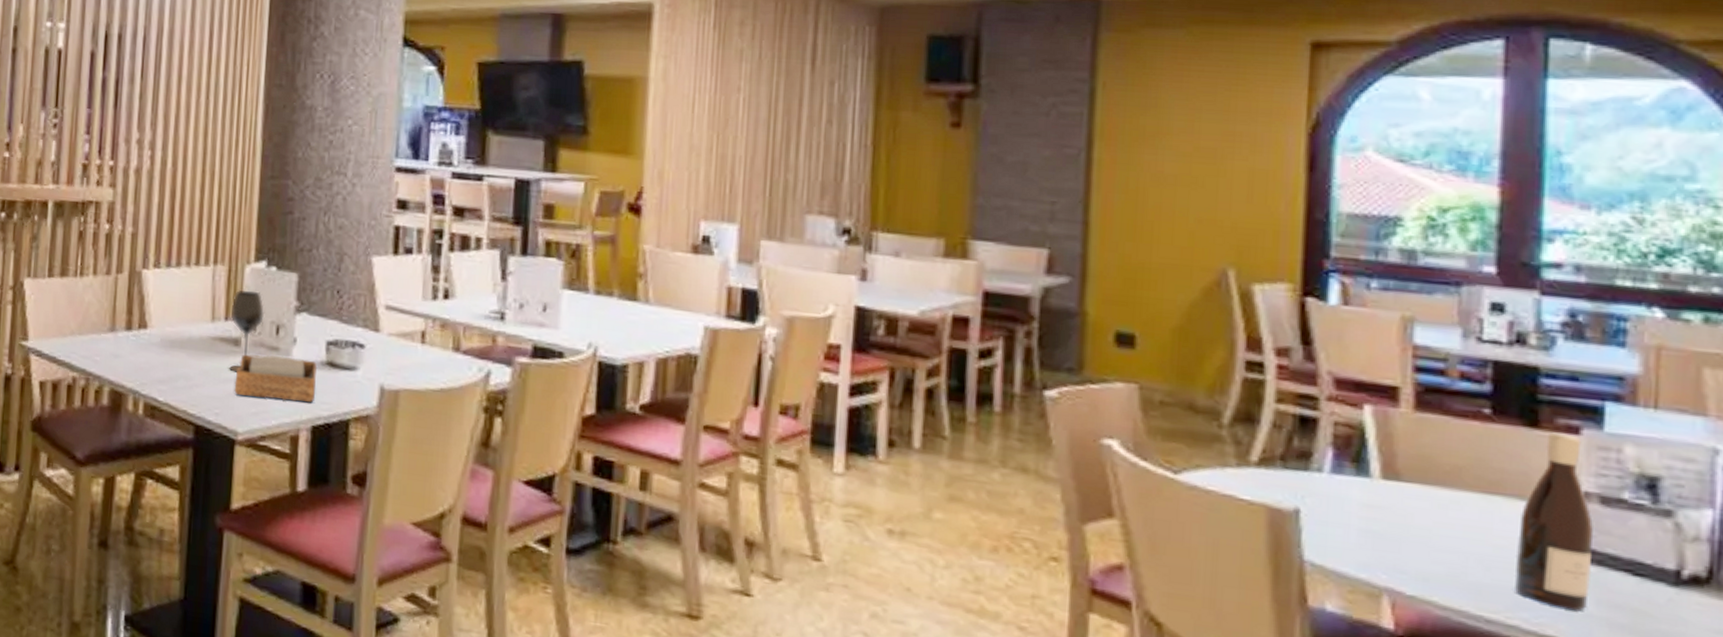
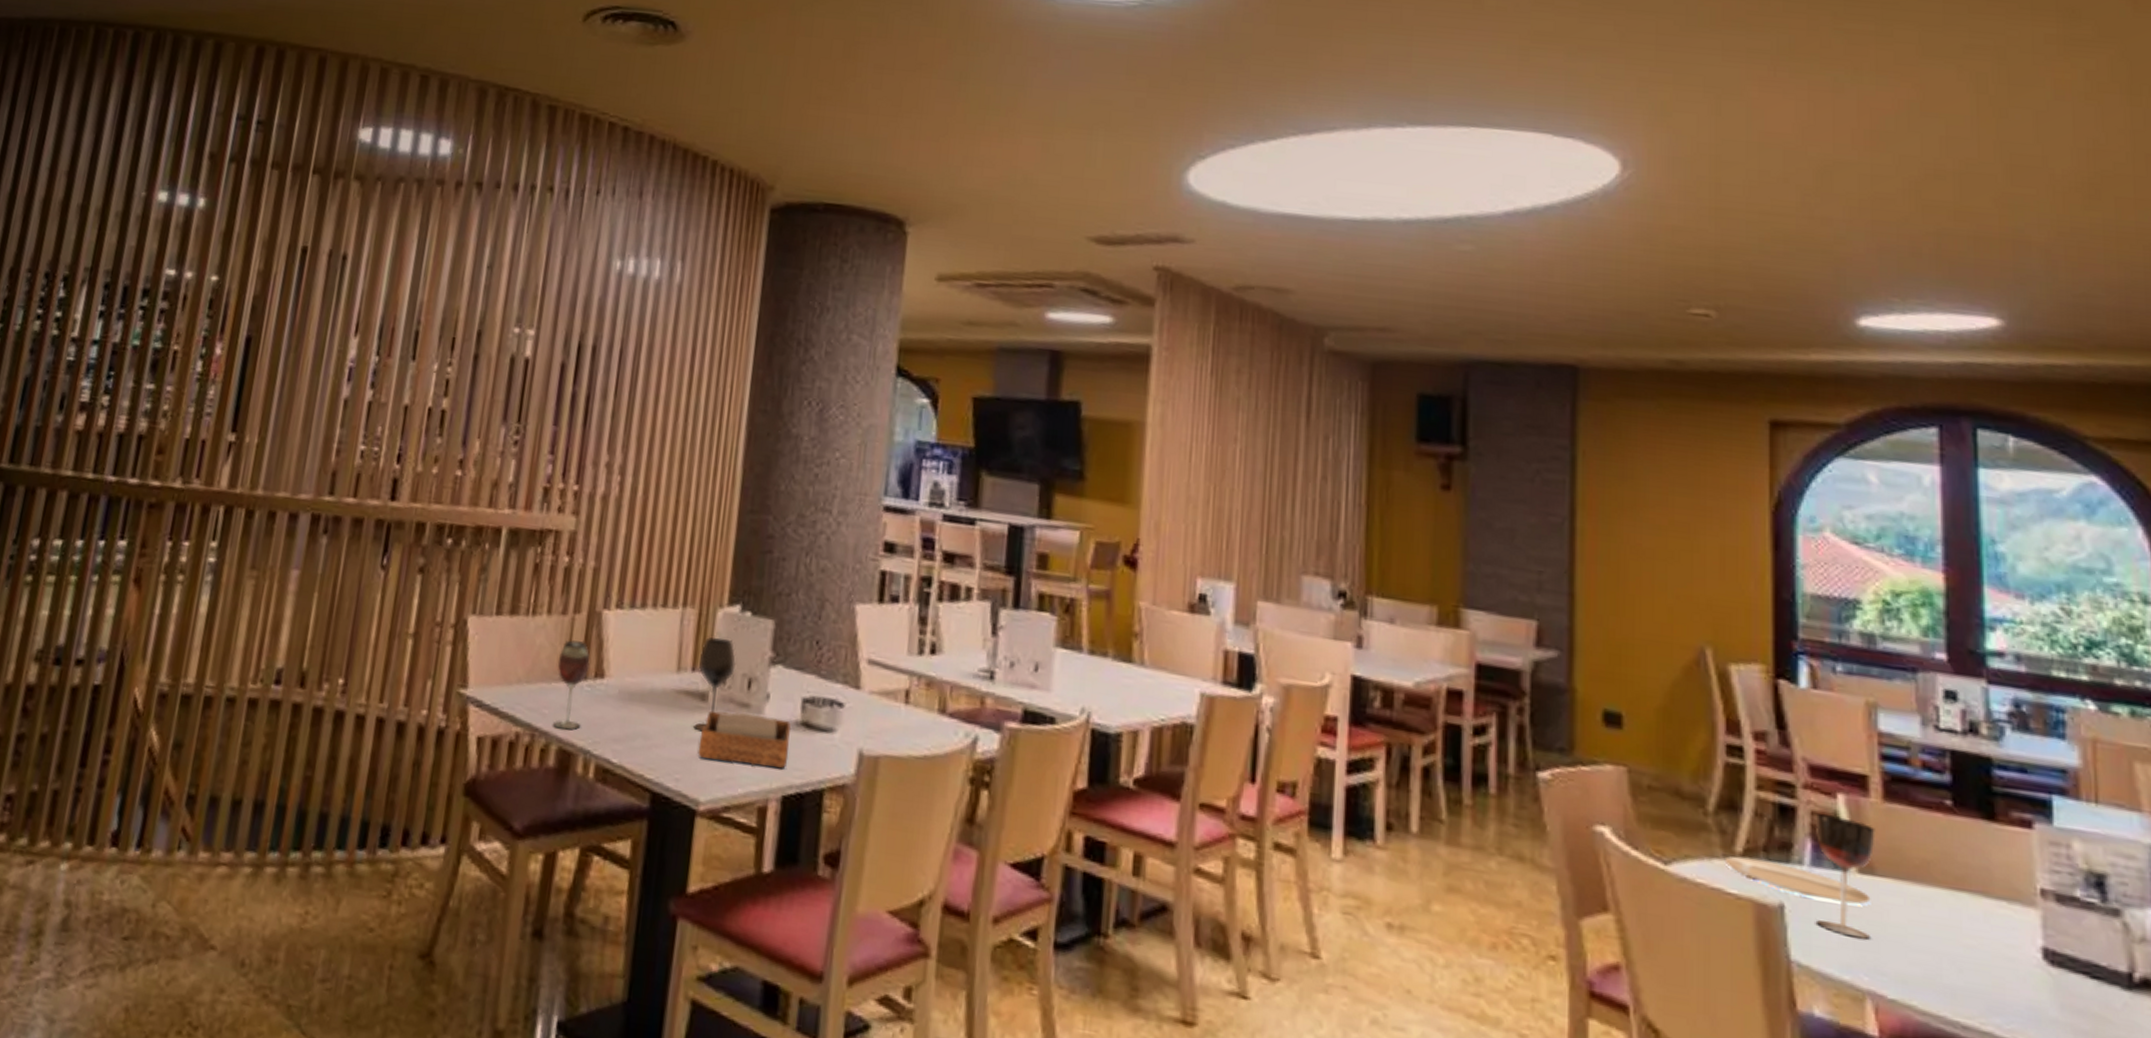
wineglass: none [105,297,135,374] -> present [553,640,591,730]
plate: none [1238,465,1394,509] -> present [1724,856,1871,905]
wineglass: none [1334,424,1404,541] -> present [1815,814,1875,939]
bottle: present [1514,432,1594,610] -> none [1984,826,2054,1016]

